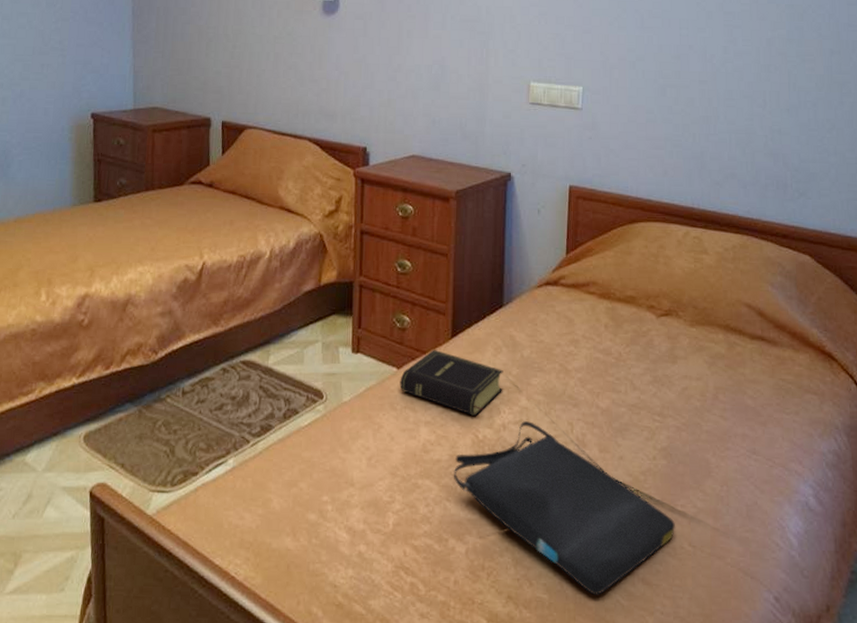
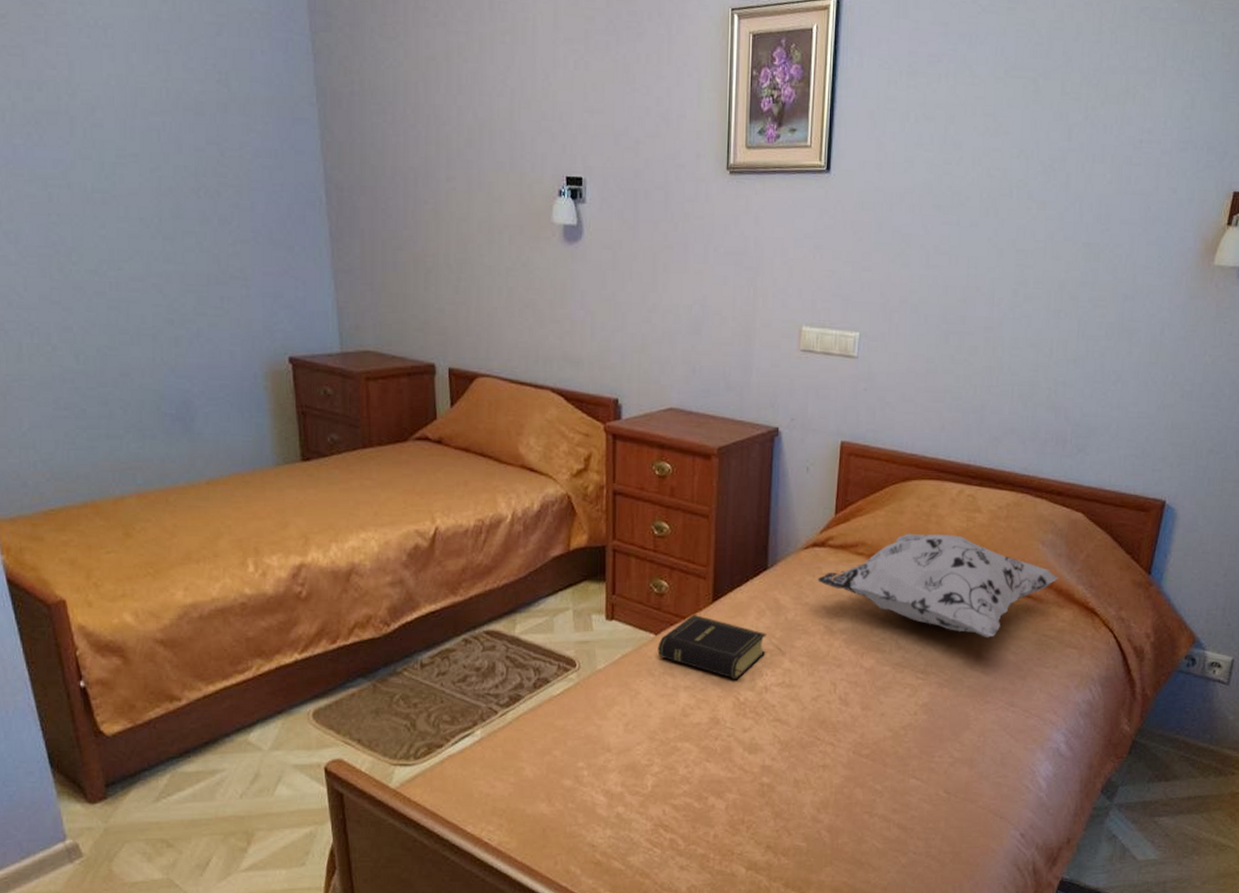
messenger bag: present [454,421,675,595] -> none [714,683,932,841]
decorative pillow: none [550,273,791,381] -> present [816,533,1059,639]

